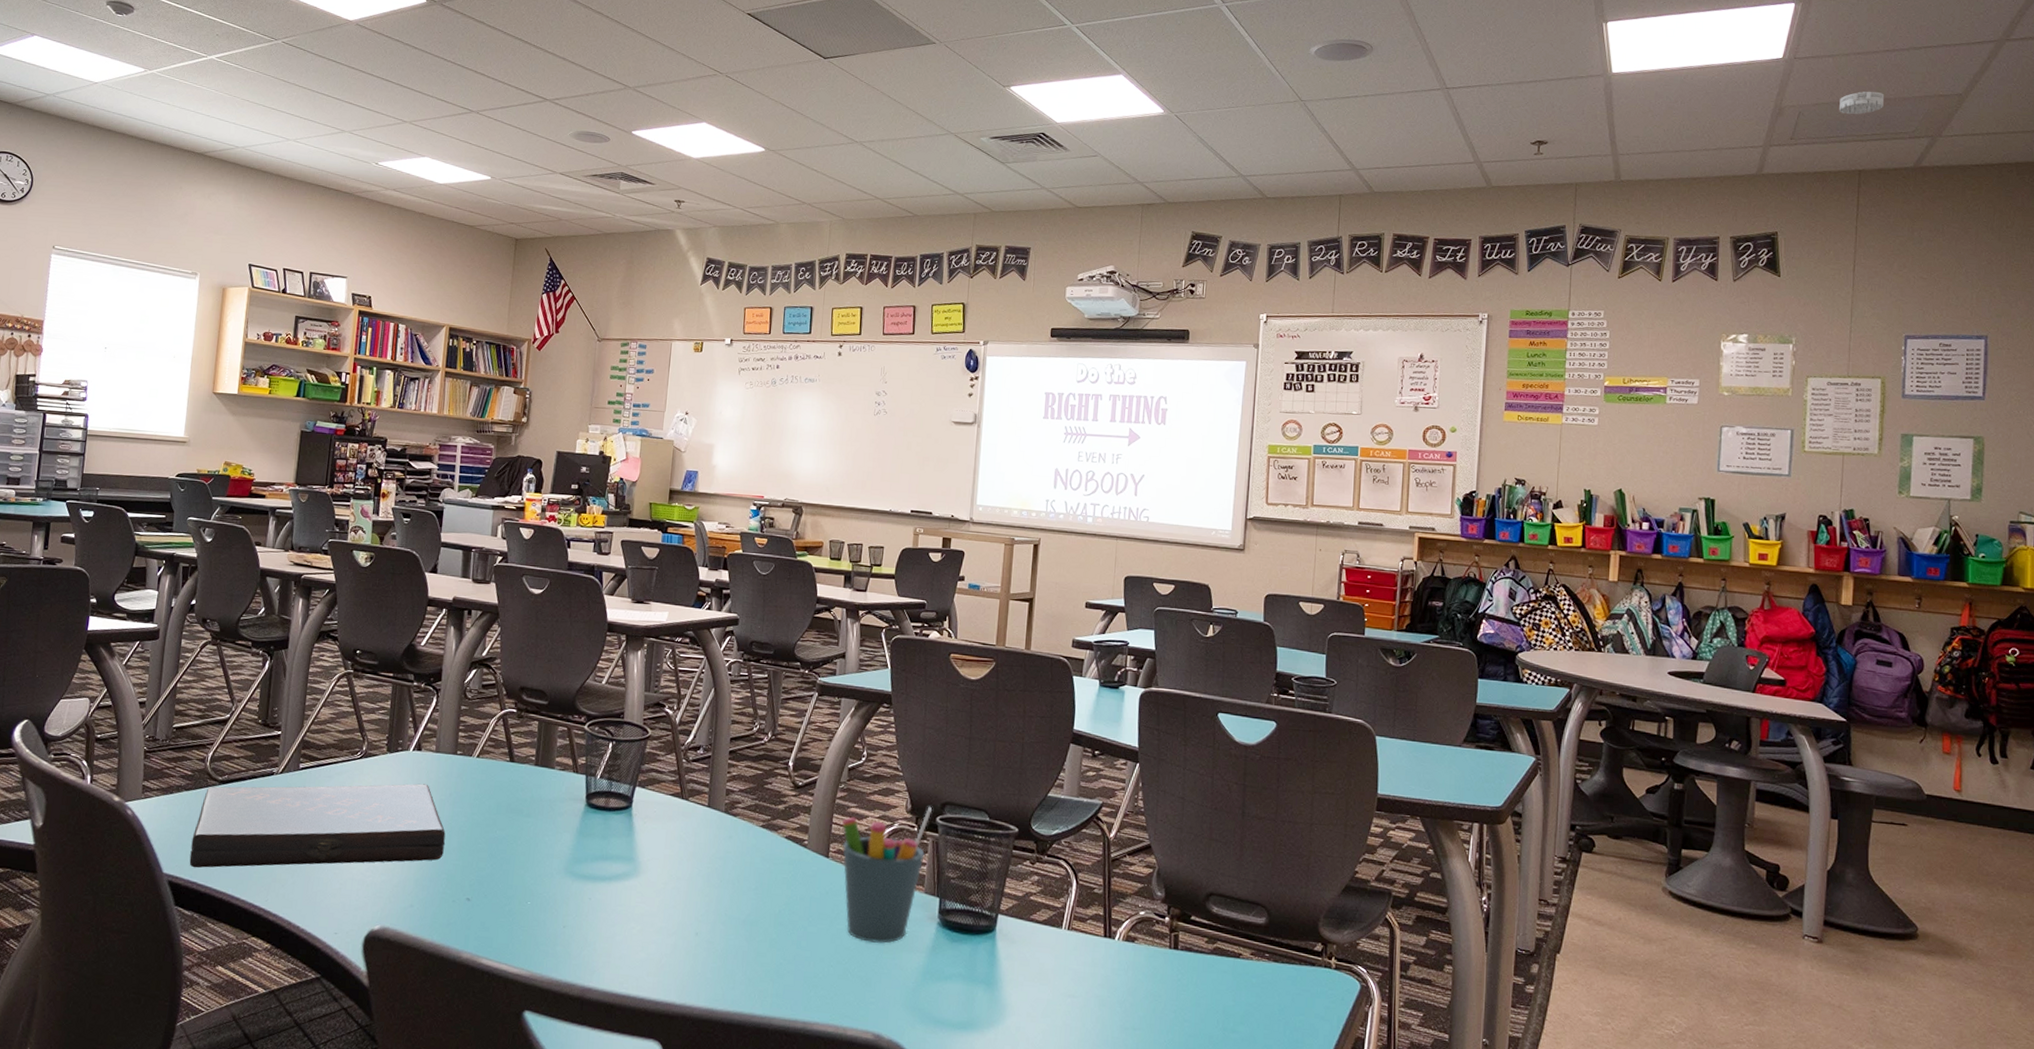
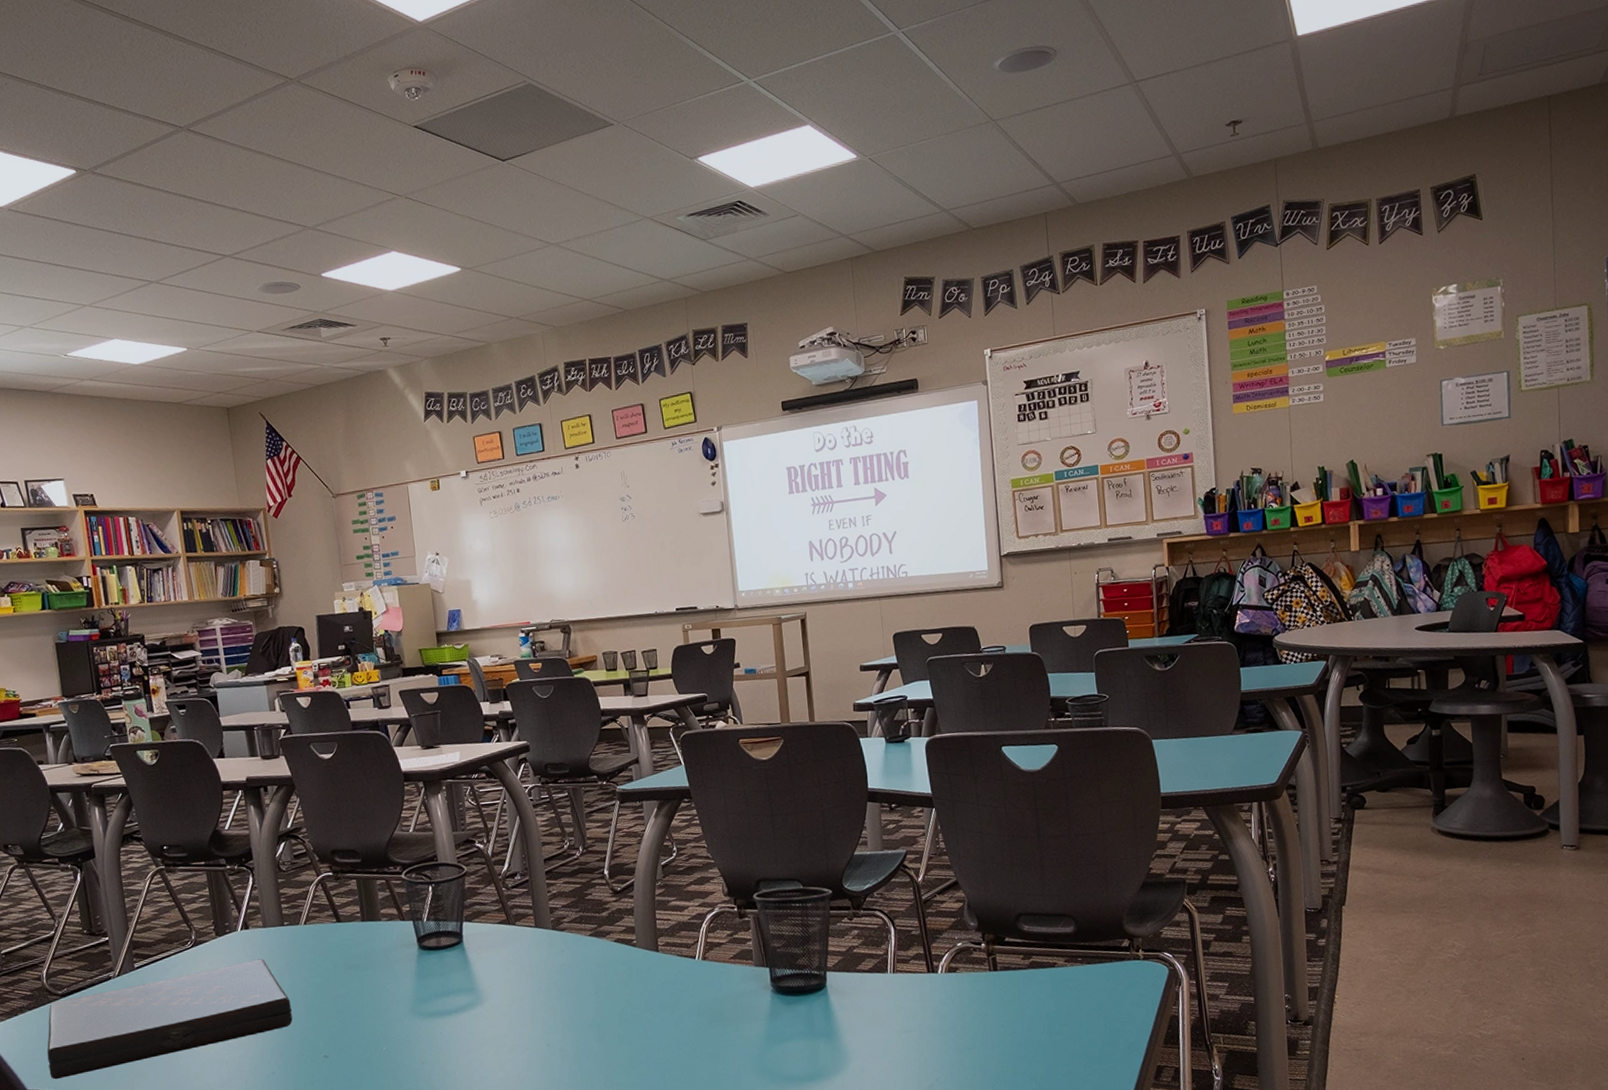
pen holder: present [842,806,932,943] -> none [665,886,748,1021]
smoke detector: present [1838,91,1885,114] -> none [1523,10,1566,39]

